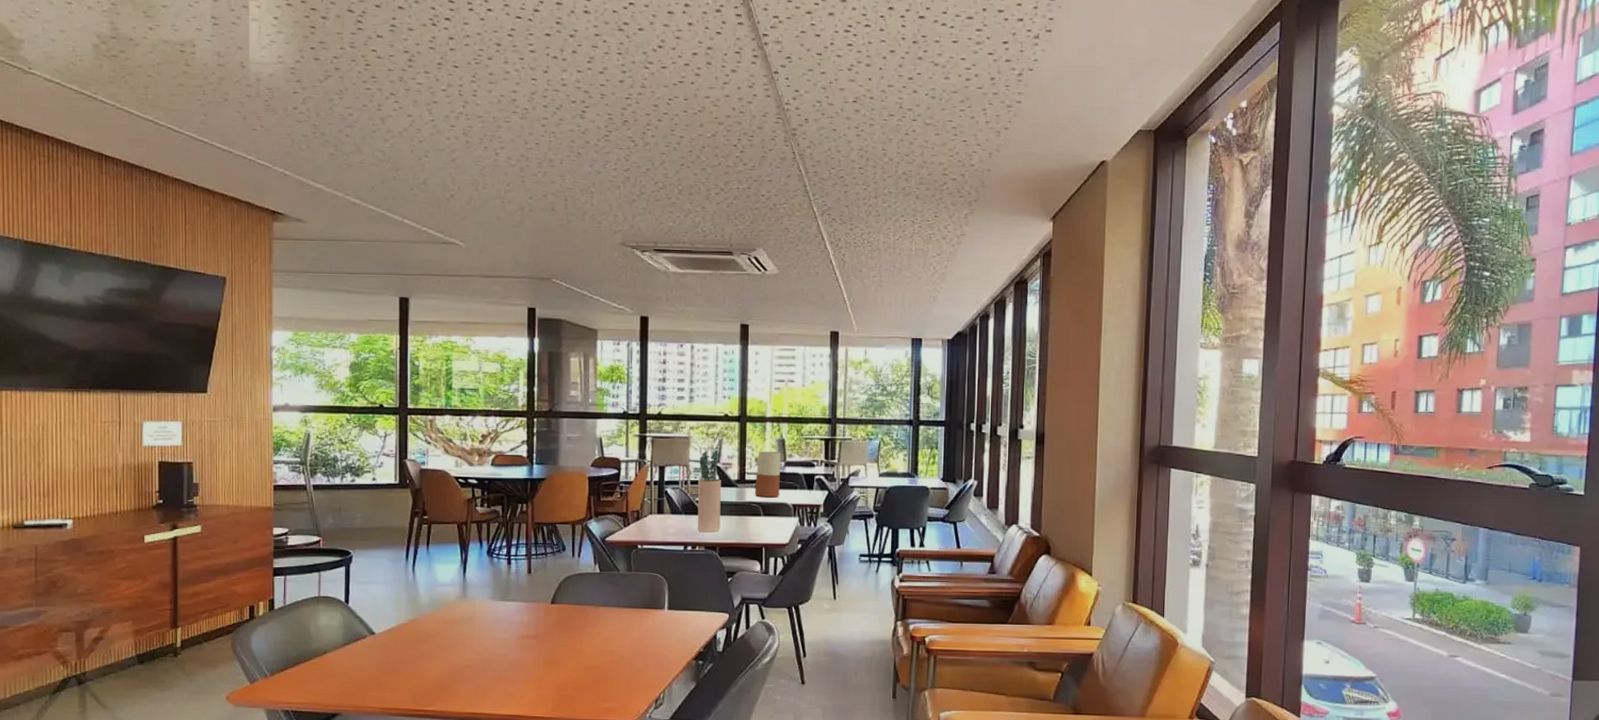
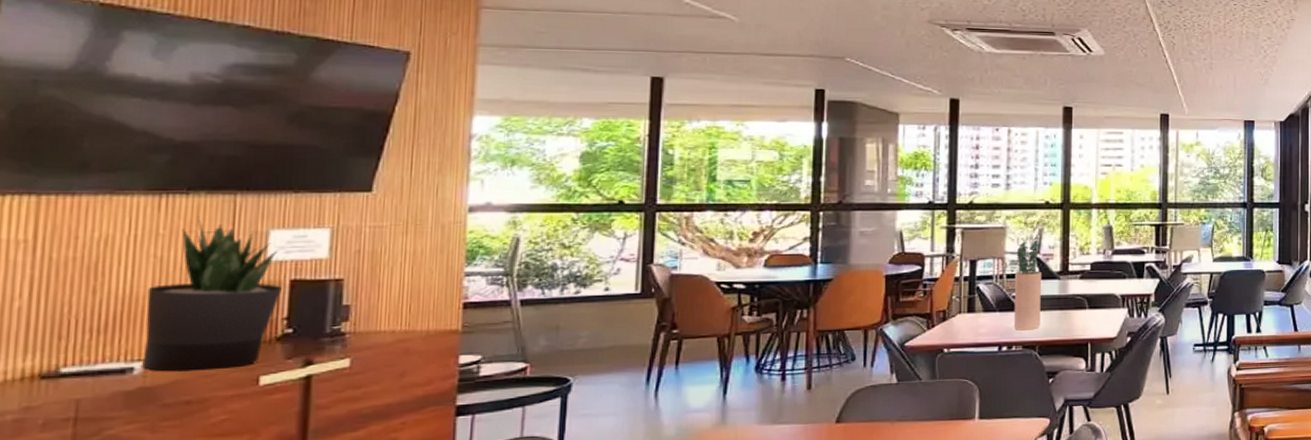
planter: none [71,410,153,530] -> present [142,216,282,373]
vase: present [755,450,780,498] -> none [1079,239,1107,289]

